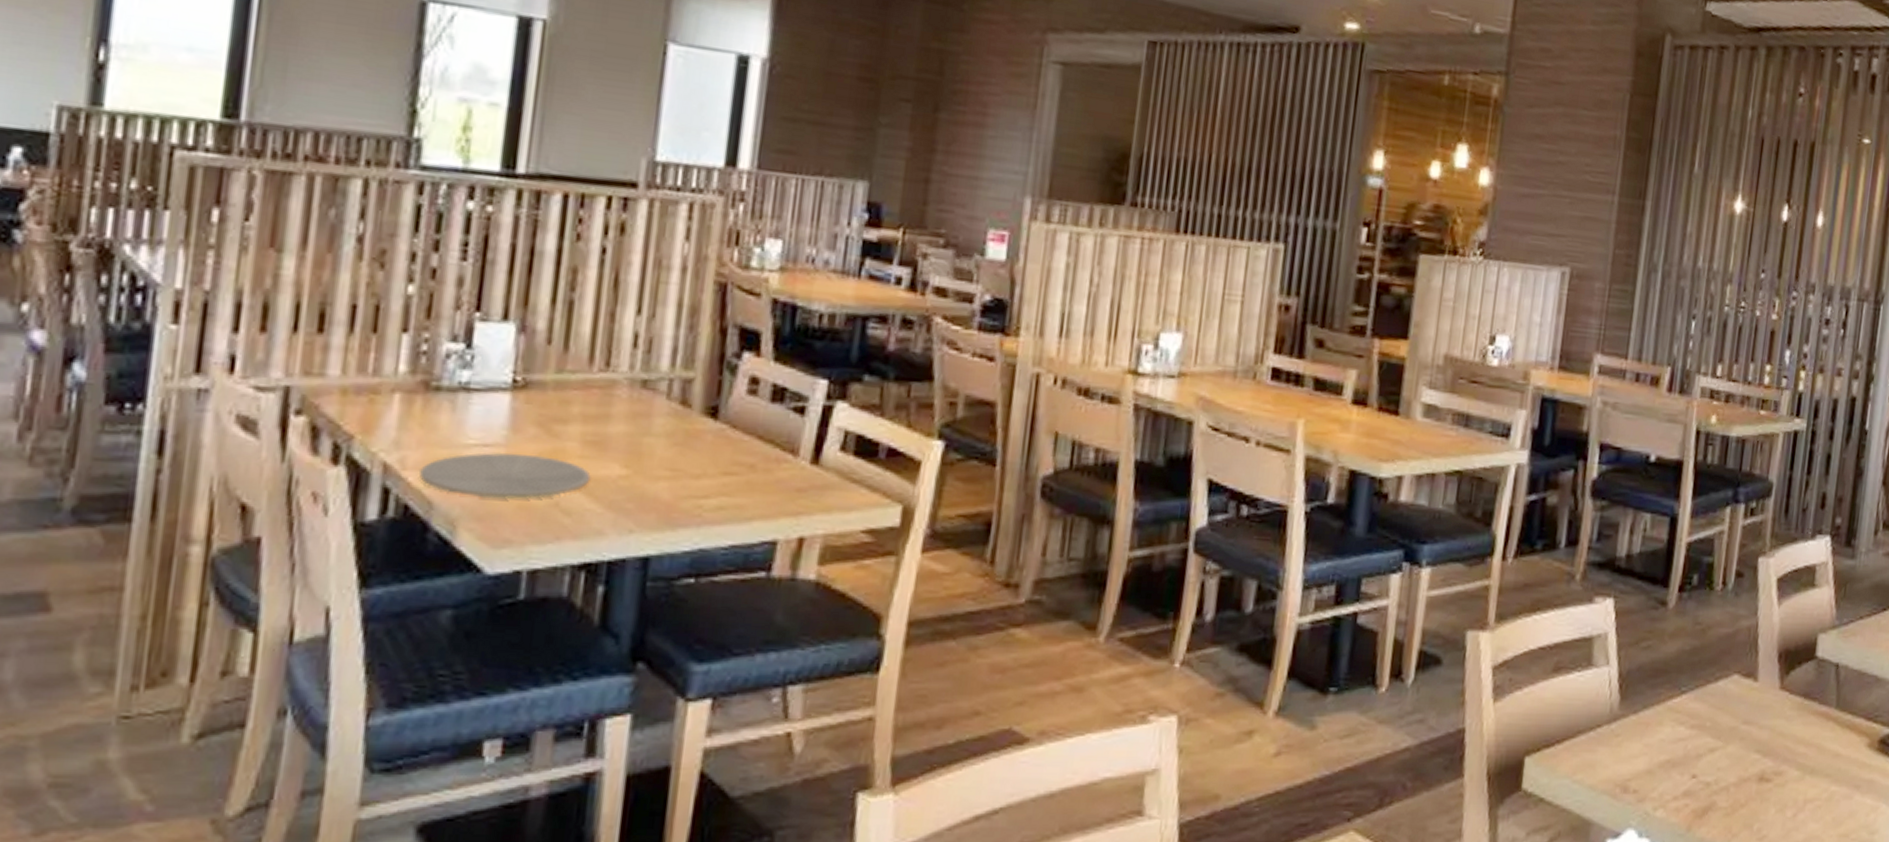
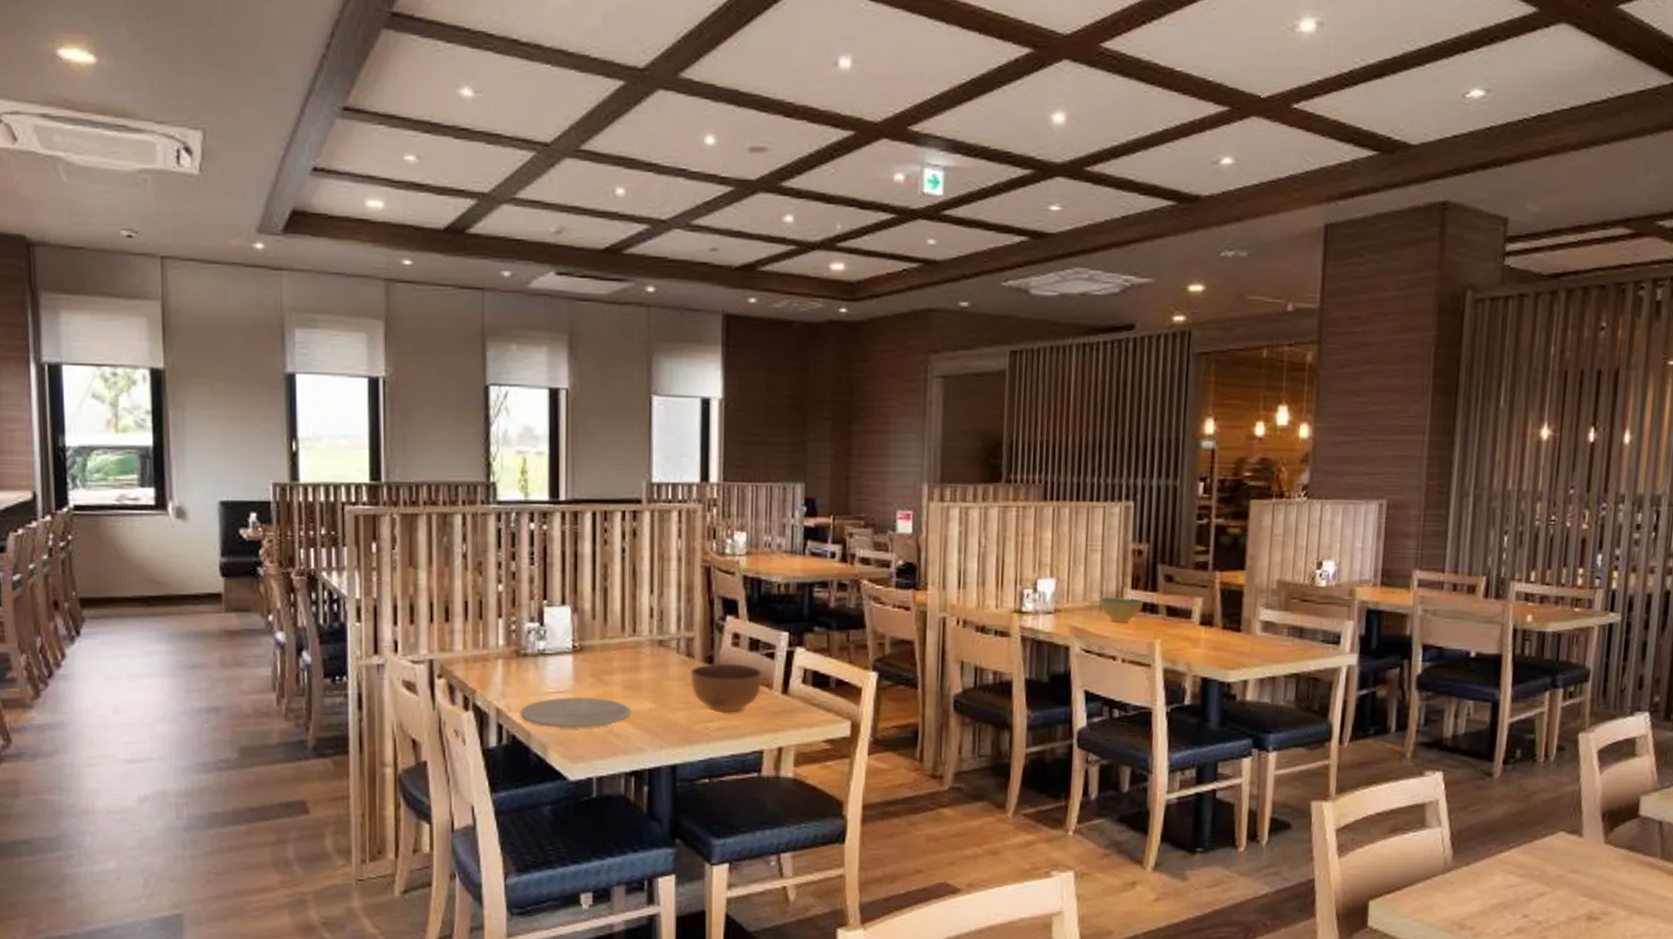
bowl: none [683,416,788,487] -> present [691,663,763,713]
bowl: none [1233,361,1288,396] -> present [1098,597,1144,624]

